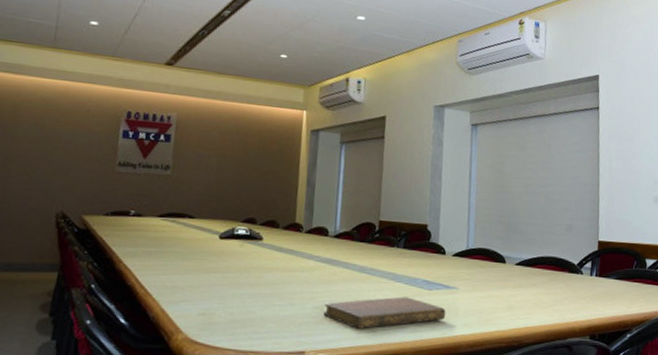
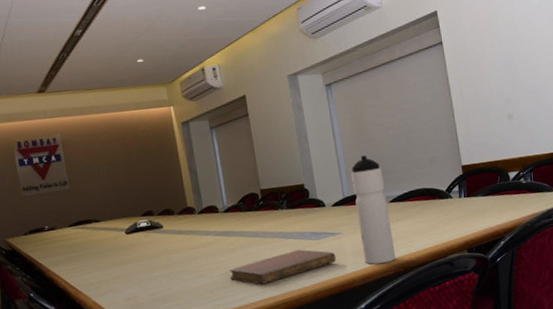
water bottle: none [476,207,514,333] -> present [350,155,396,265]

